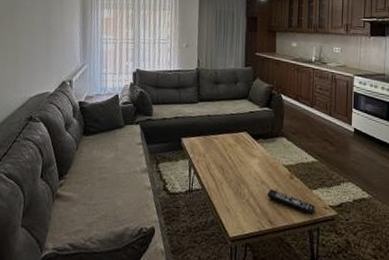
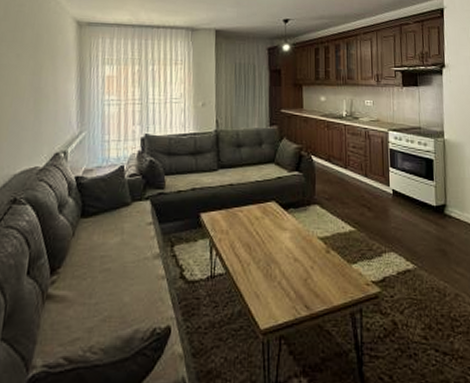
remote control: present [267,189,315,215] -> none [301,267,356,295]

